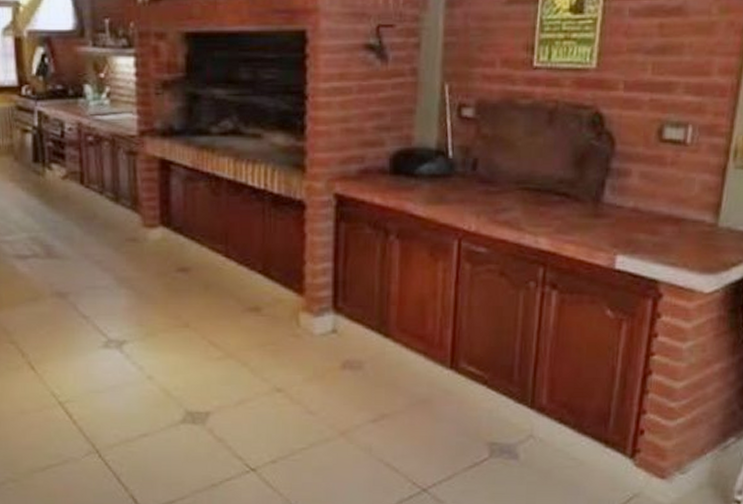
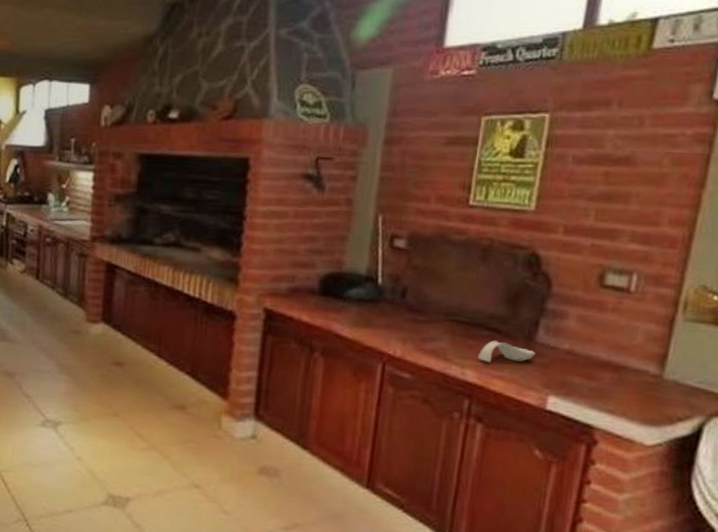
spoon rest: none [550,205,604,228] -> present [478,340,536,363]

